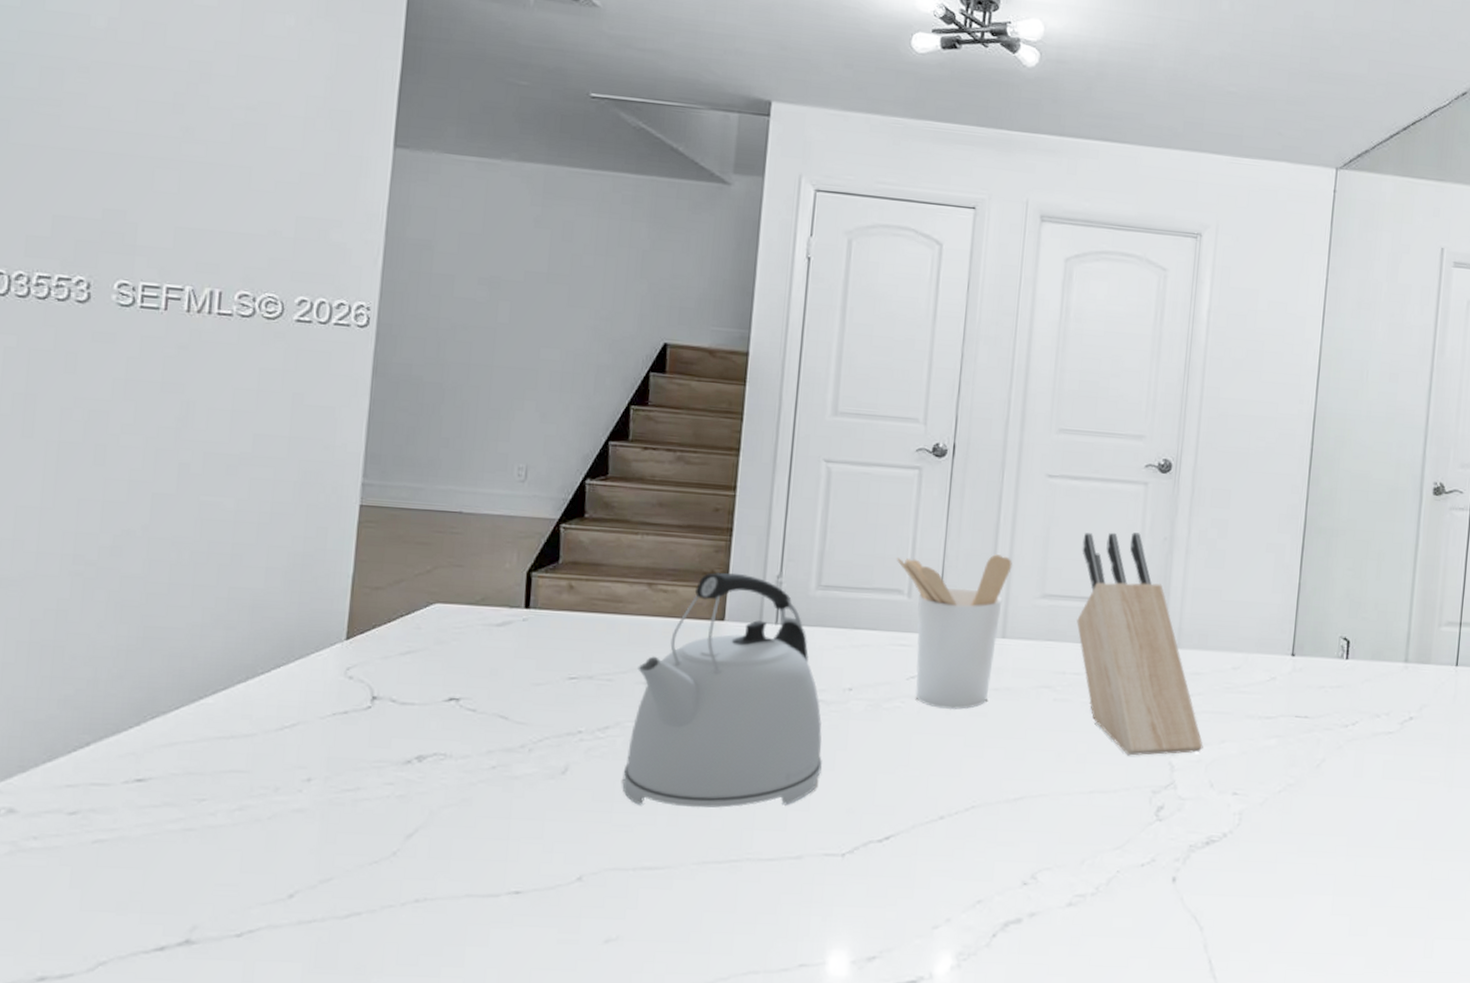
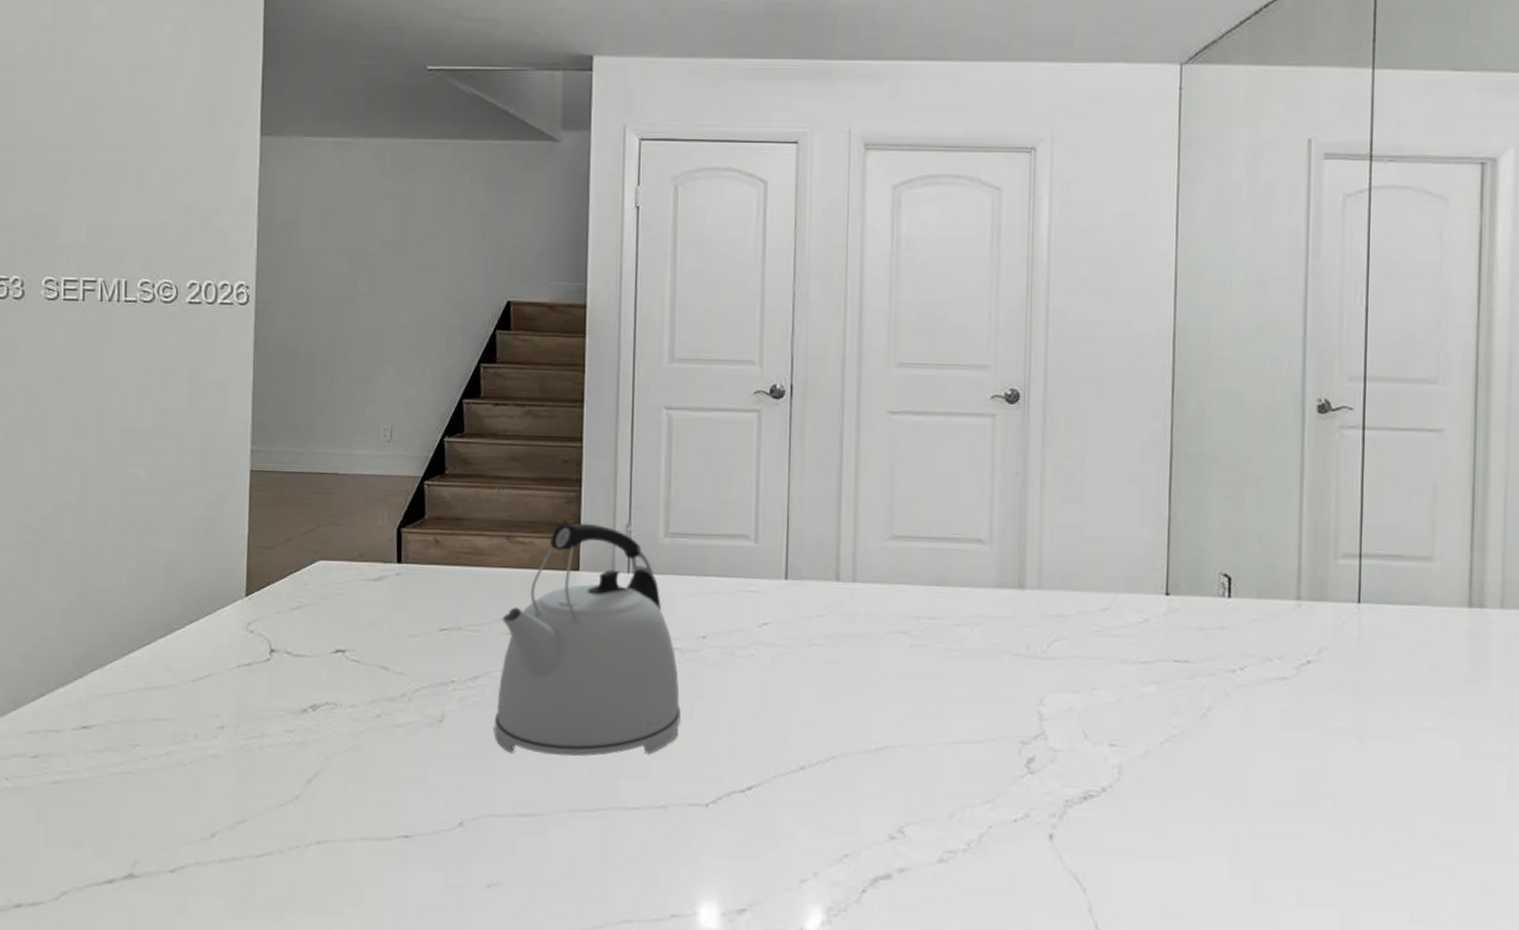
utensil holder: present [896,554,1012,710] -> none [740,496,858,657]
knife block: present [1076,532,1204,756] -> none [928,468,1074,704]

